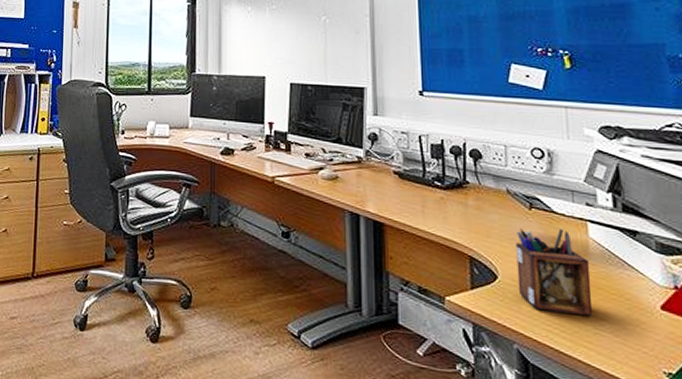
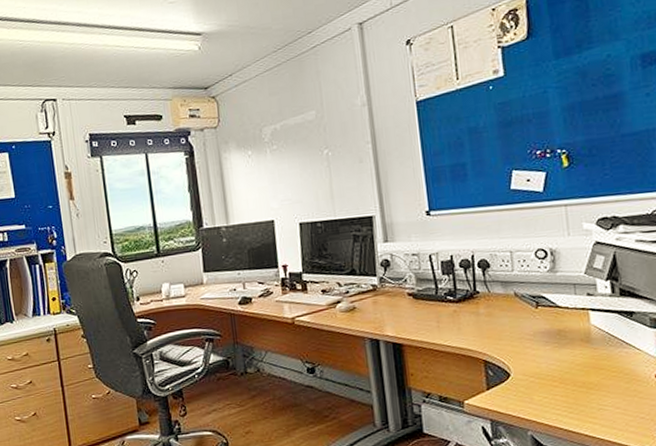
desk organizer: present [516,228,593,317] -> none [525,321,597,398]

